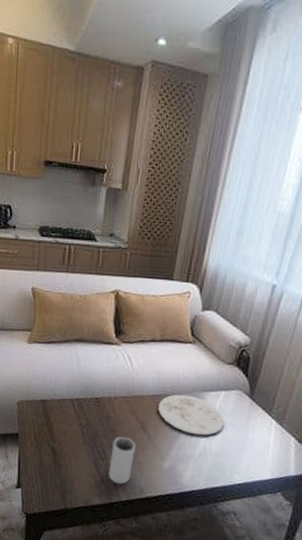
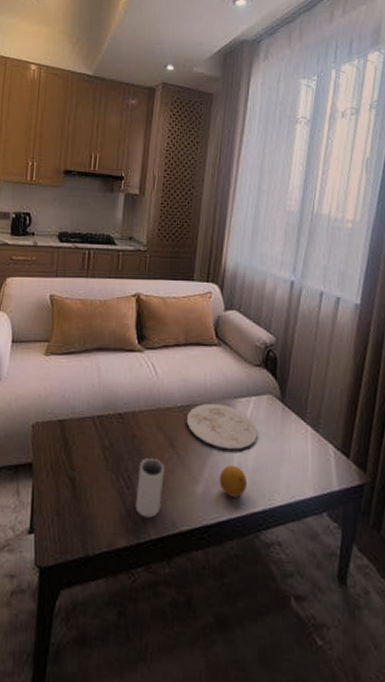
fruit: none [184,447,210,475] -> present [219,465,246,498]

